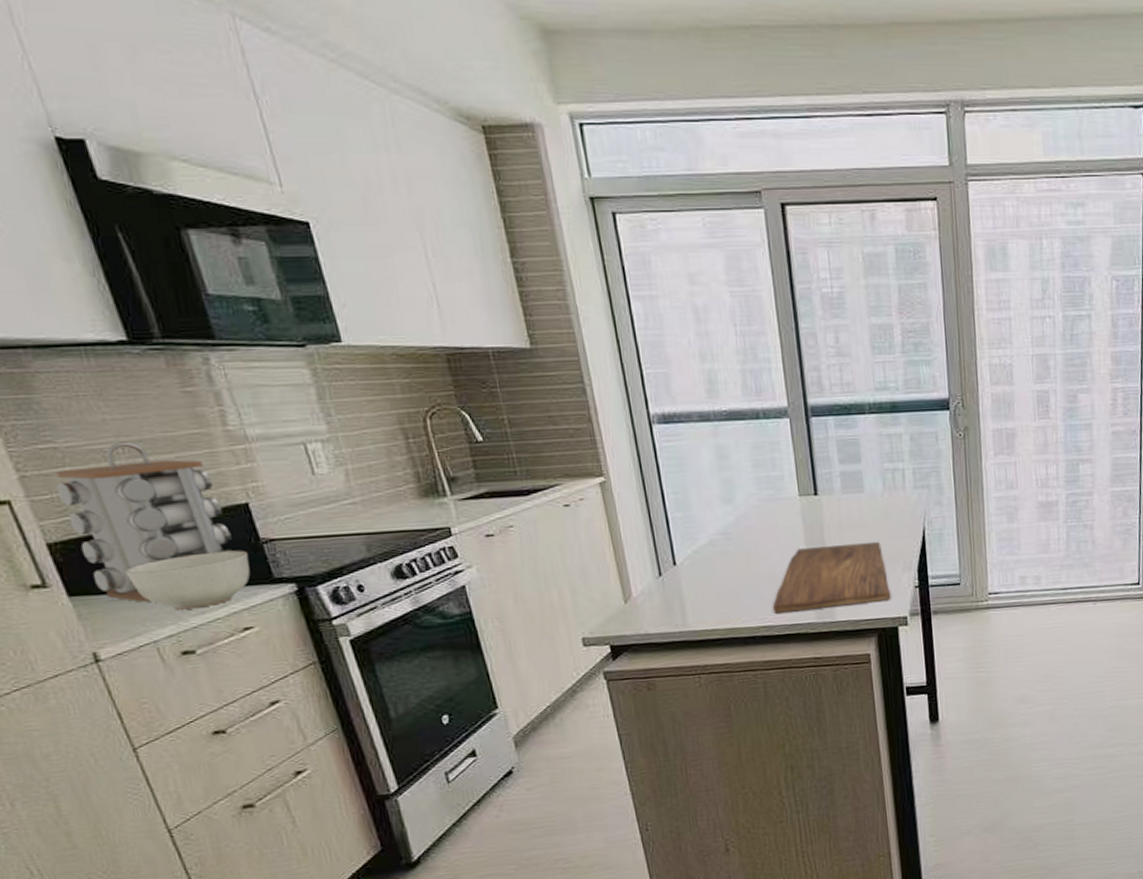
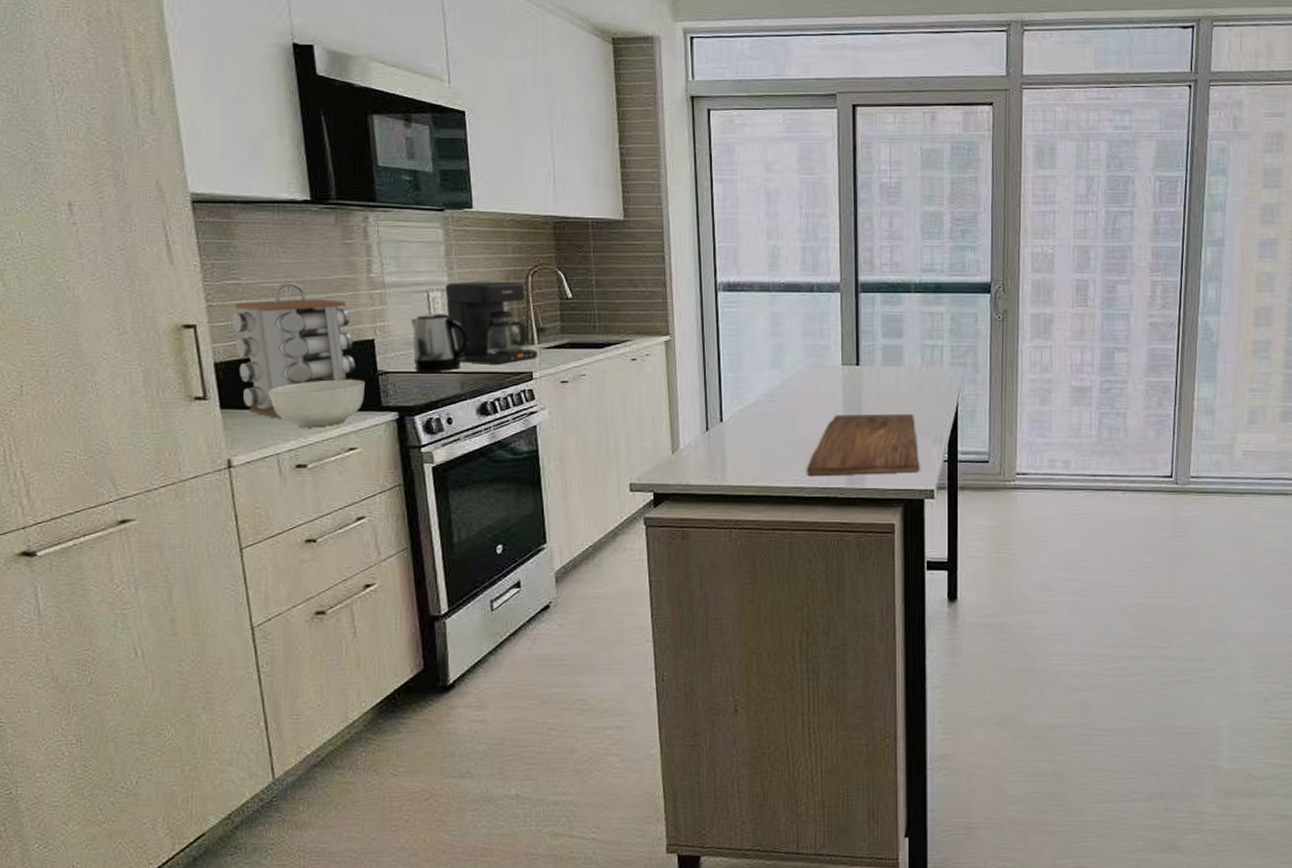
kettle: none [289,467,368,536] -> present [410,313,470,372]
coffee maker: none [325,426,454,523] -> present [445,281,539,364]

